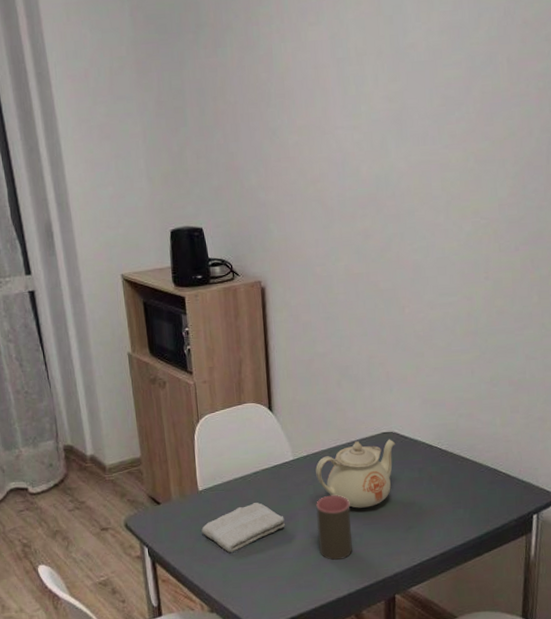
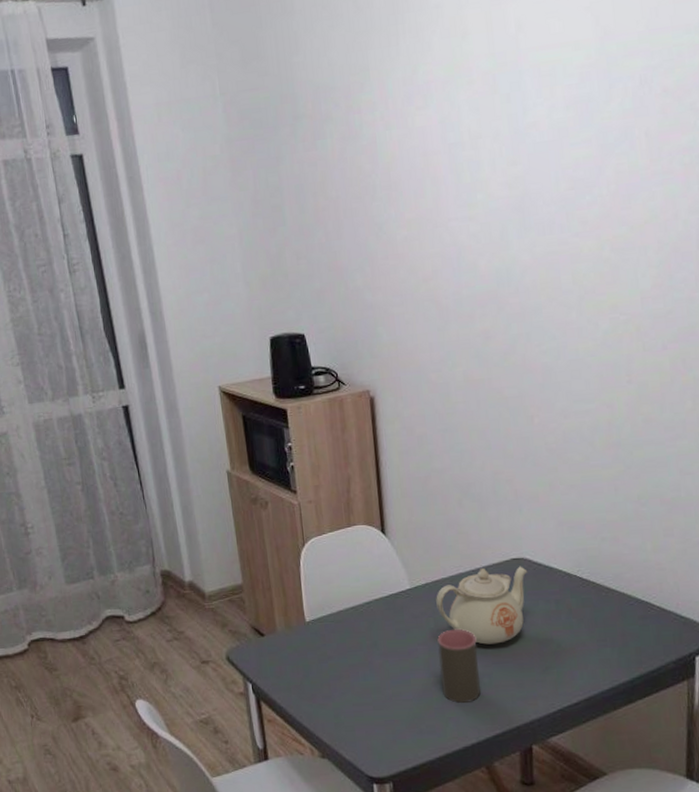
washcloth: present [201,502,286,552] -> none [309,636,404,691]

